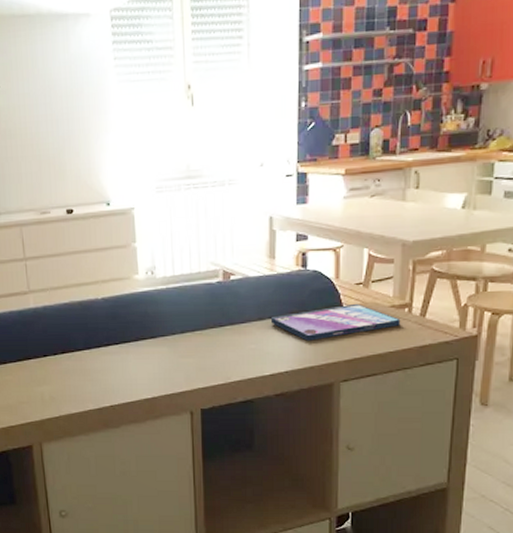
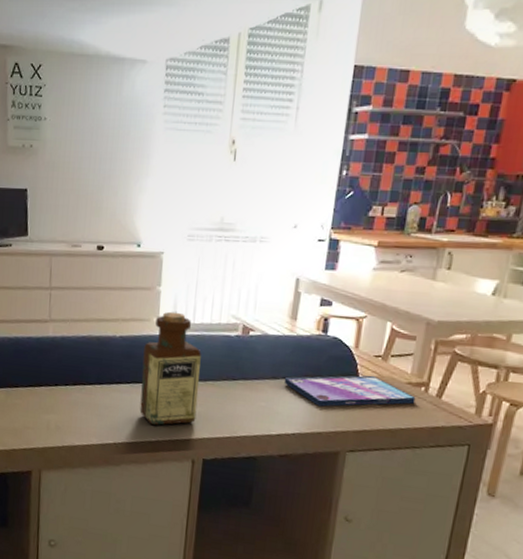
bottle: none [127,266,189,382] -> present [139,311,201,425]

